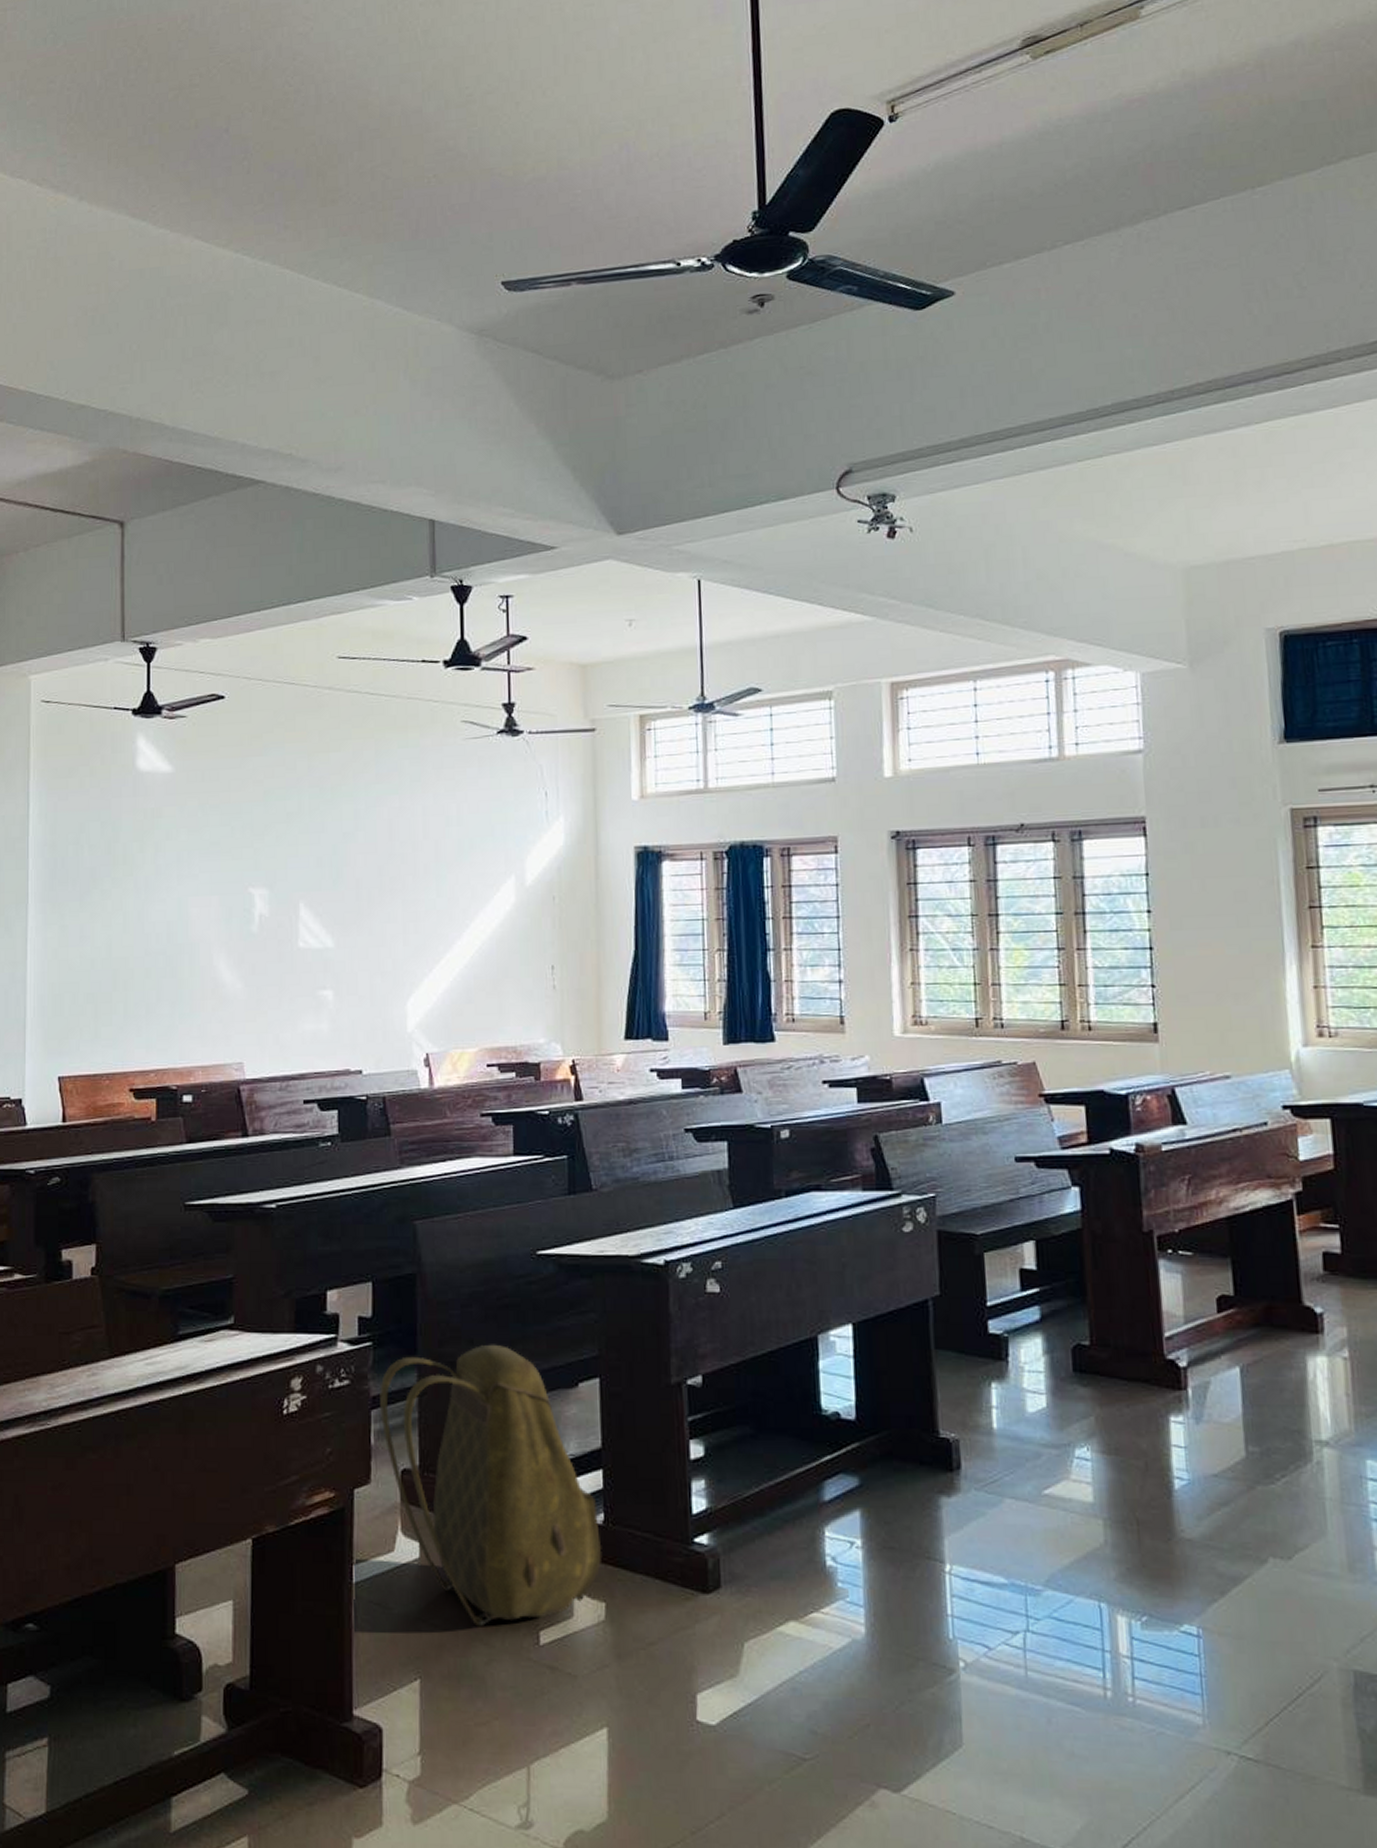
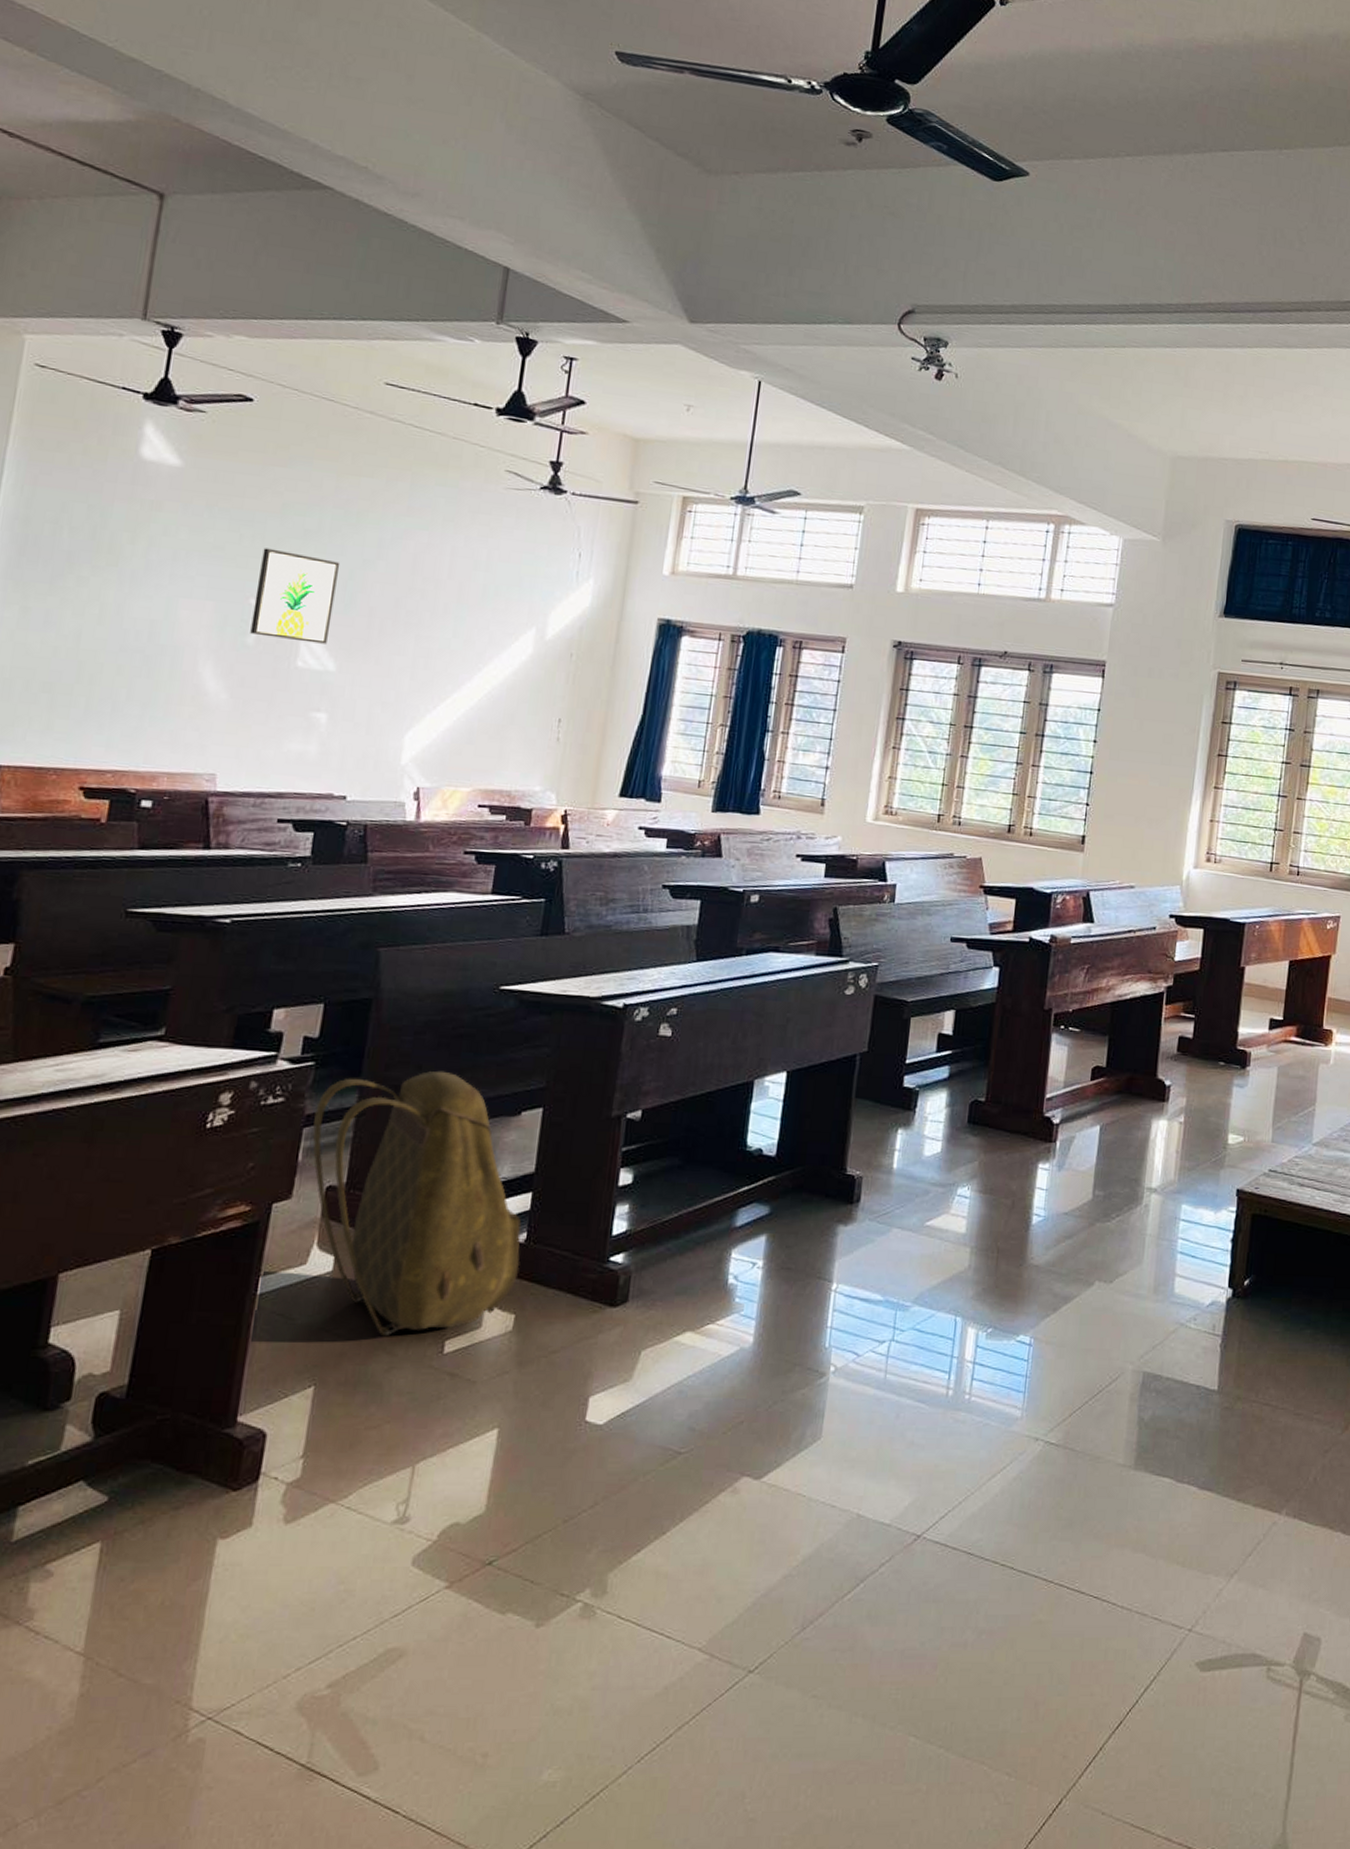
wall art: none [253,836,323,923] -> present [250,548,340,644]

